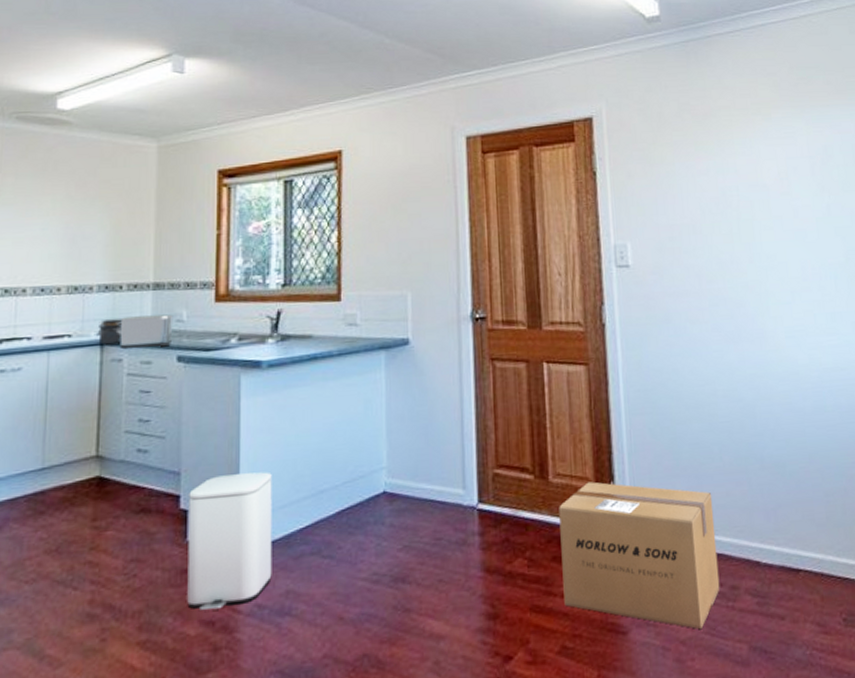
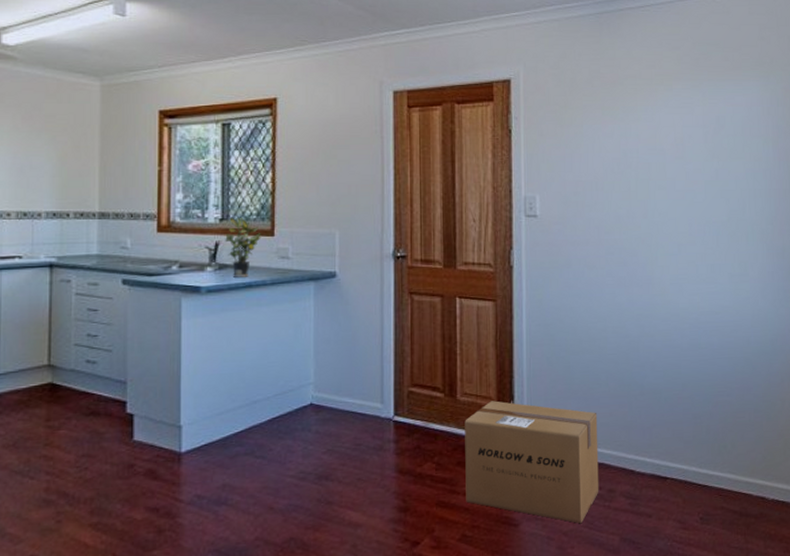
jar: present [97,317,122,346] -> none [46,243,69,268]
toaster: present [117,314,173,350] -> none [65,241,118,272]
pedal bin: present [187,472,272,612] -> none [134,383,210,500]
potted plant: none [288,282,327,349] -> present [225,218,261,278]

